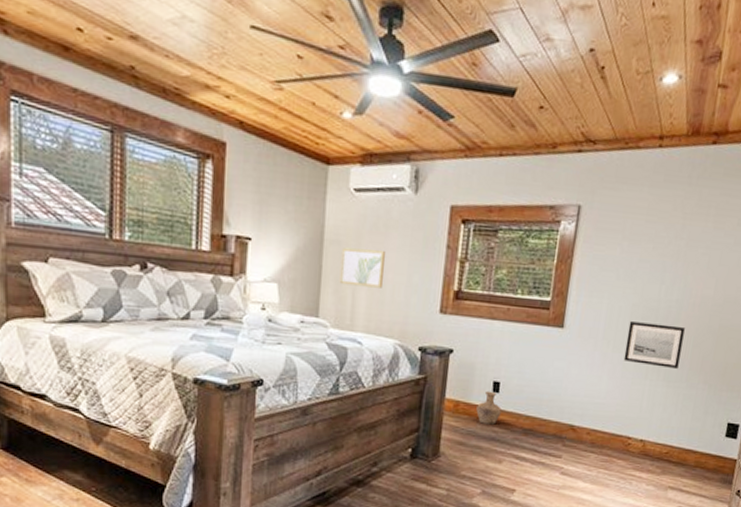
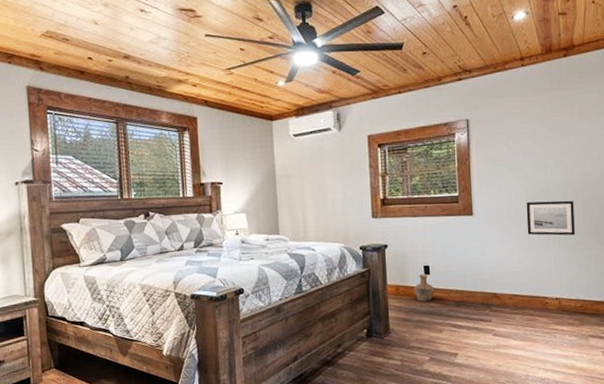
wall art: present [339,247,385,288] -> none [290,177,324,207]

